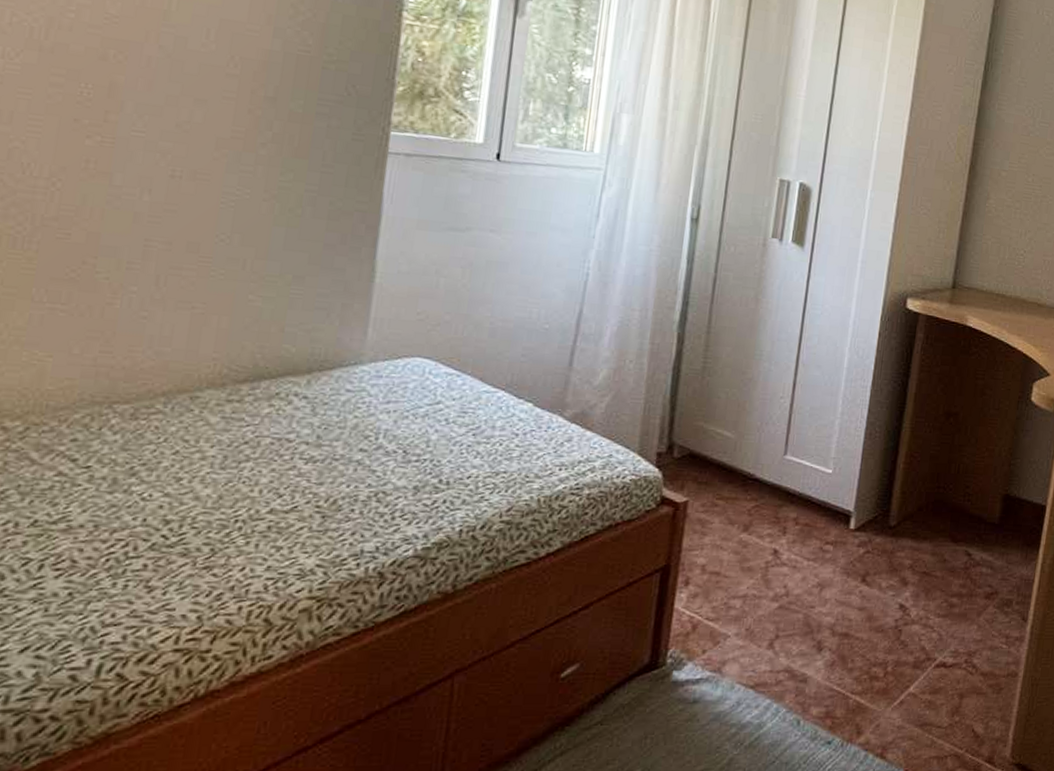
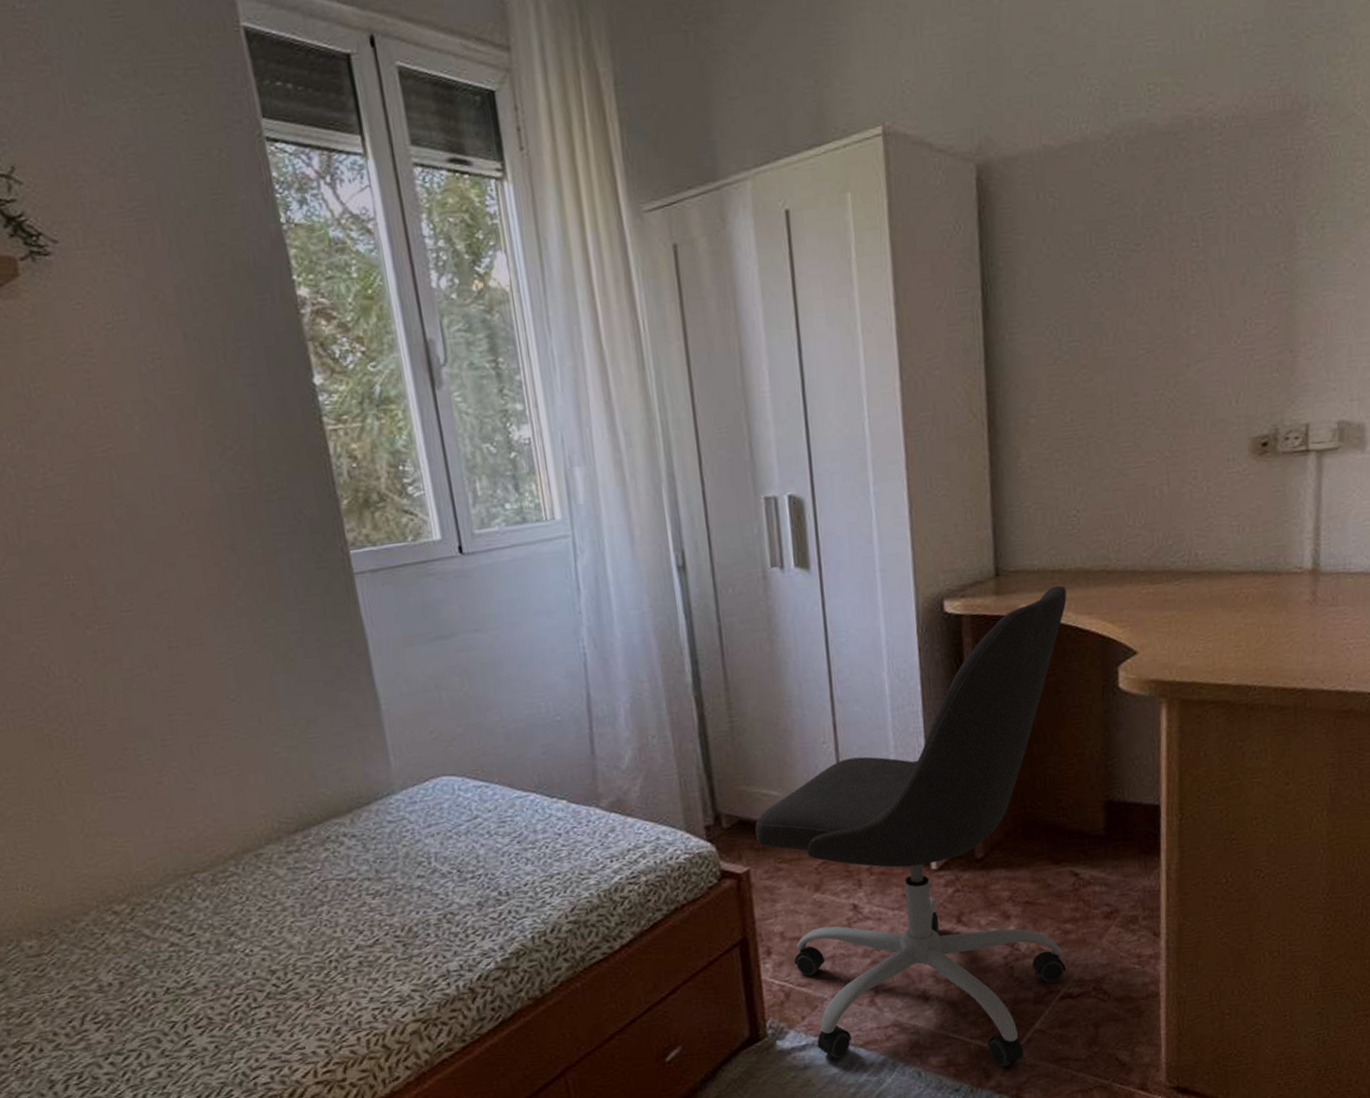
office chair: none [701,306,1005,726] -> present [755,585,1067,1068]

